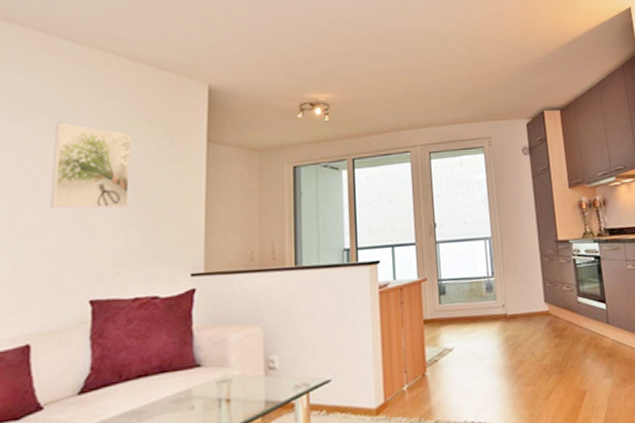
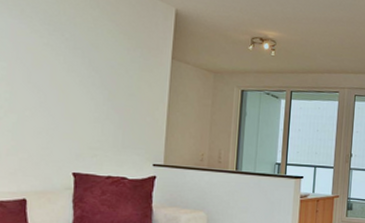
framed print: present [50,123,131,208] -> none [42,24,109,103]

